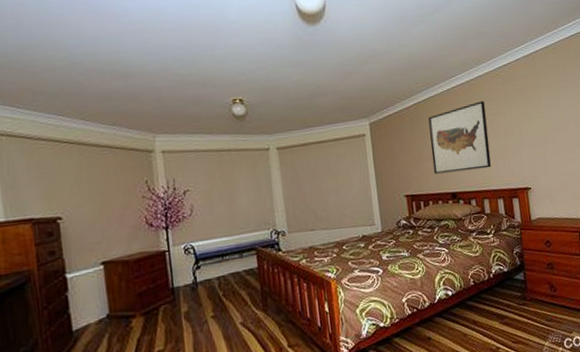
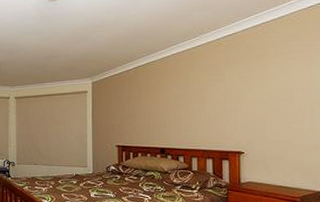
wall art: present [428,101,491,174] -> none [145,68,205,130]

